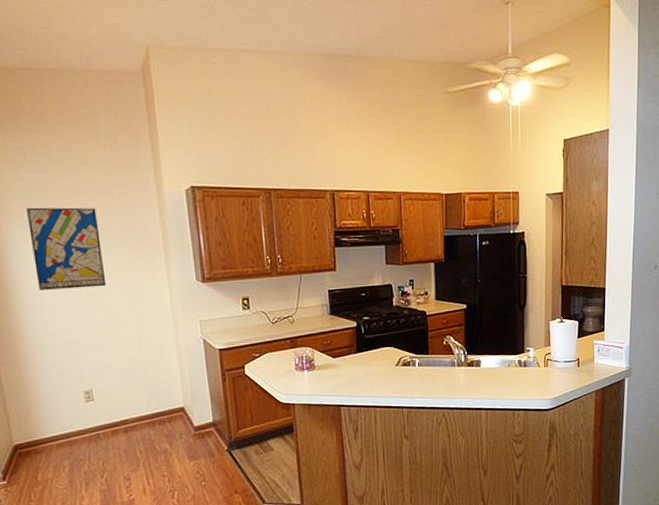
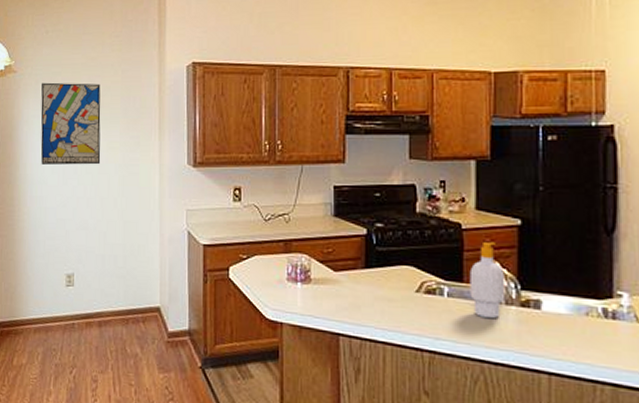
soap bottle: none [433,322,458,378] -> present [469,241,506,319]

